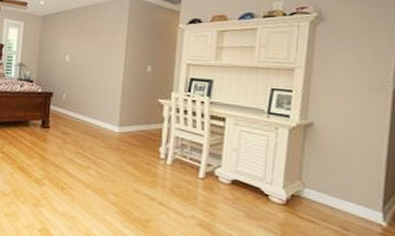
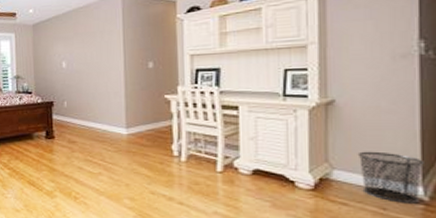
waste bin: none [328,173,386,228] -> present [357,151,424,204]

